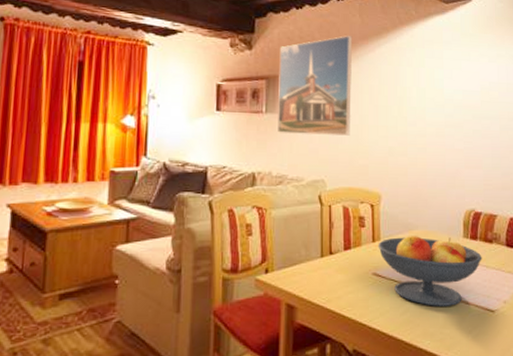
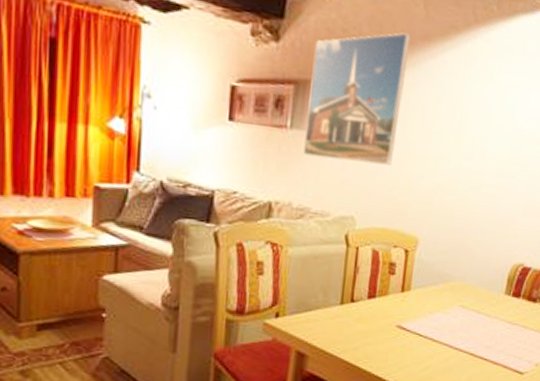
fruit bowl: present [378,236,482,306] -> none [406,288,522,365]

